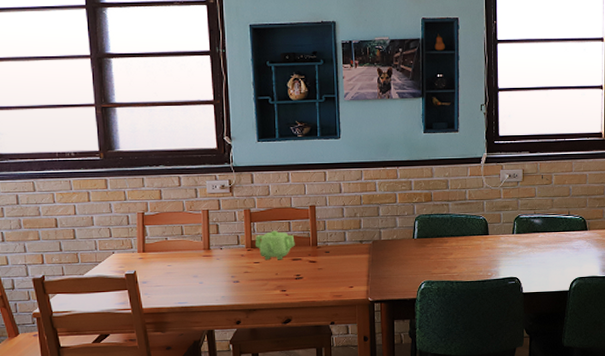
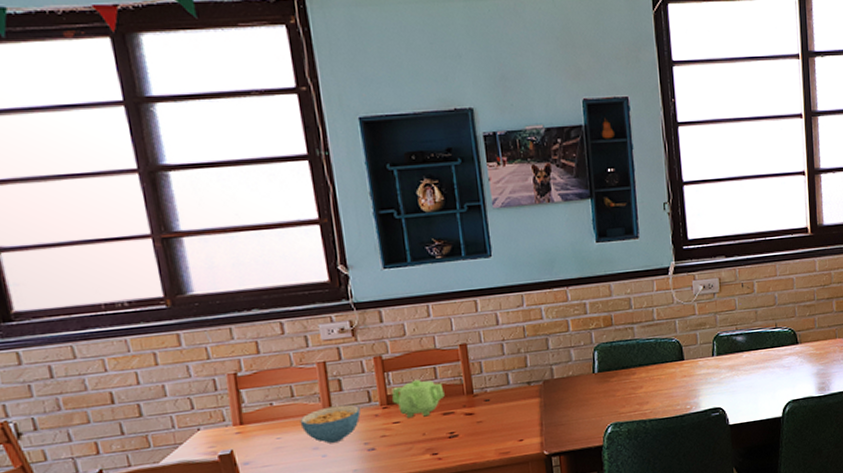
cereal bowl: none [186,245,231,273] -> present [300,404,361,443]

